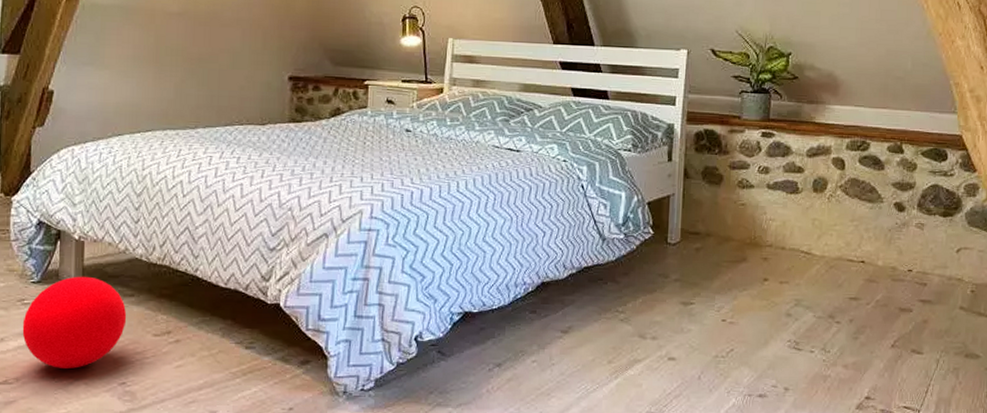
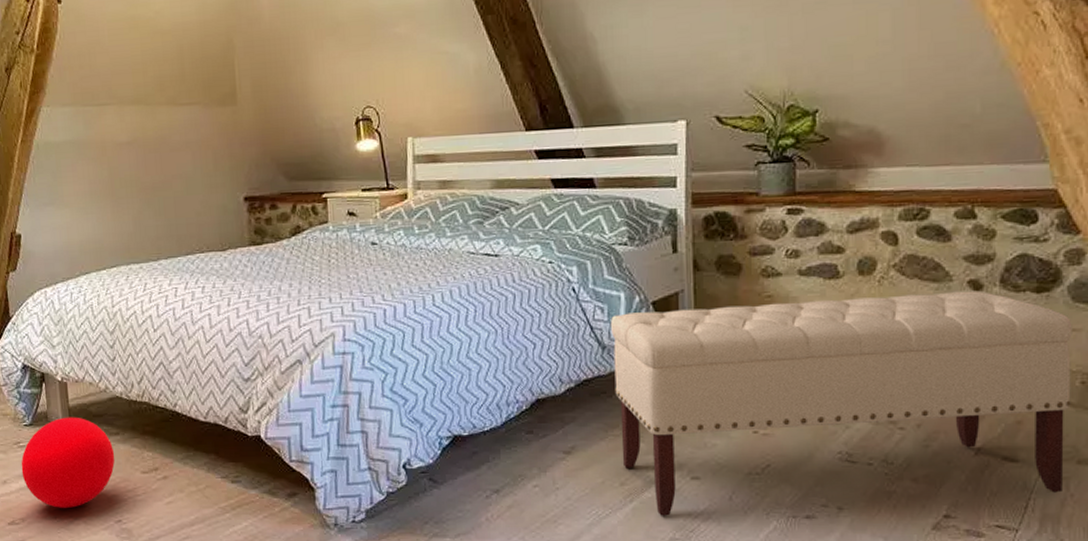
bench: none [609,210,967,392] -> present [610,290,1073,516]

